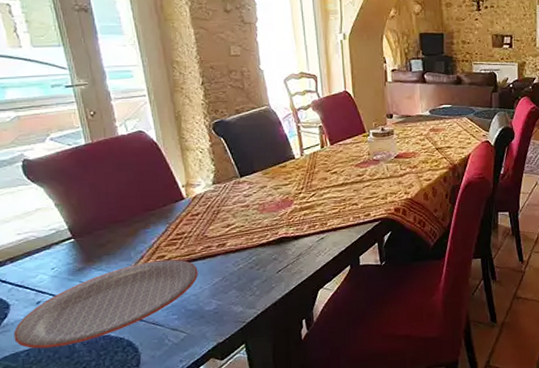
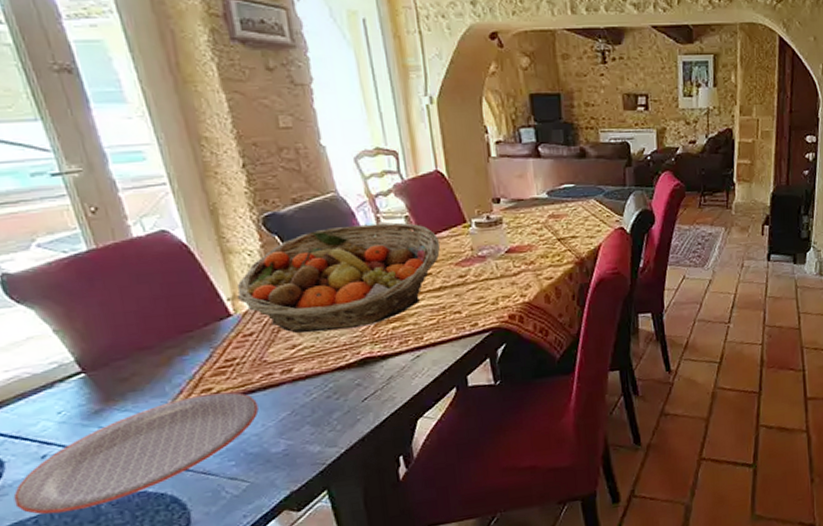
fruit basket: none [189,131,345,215] -> present [236,222,441,333]

